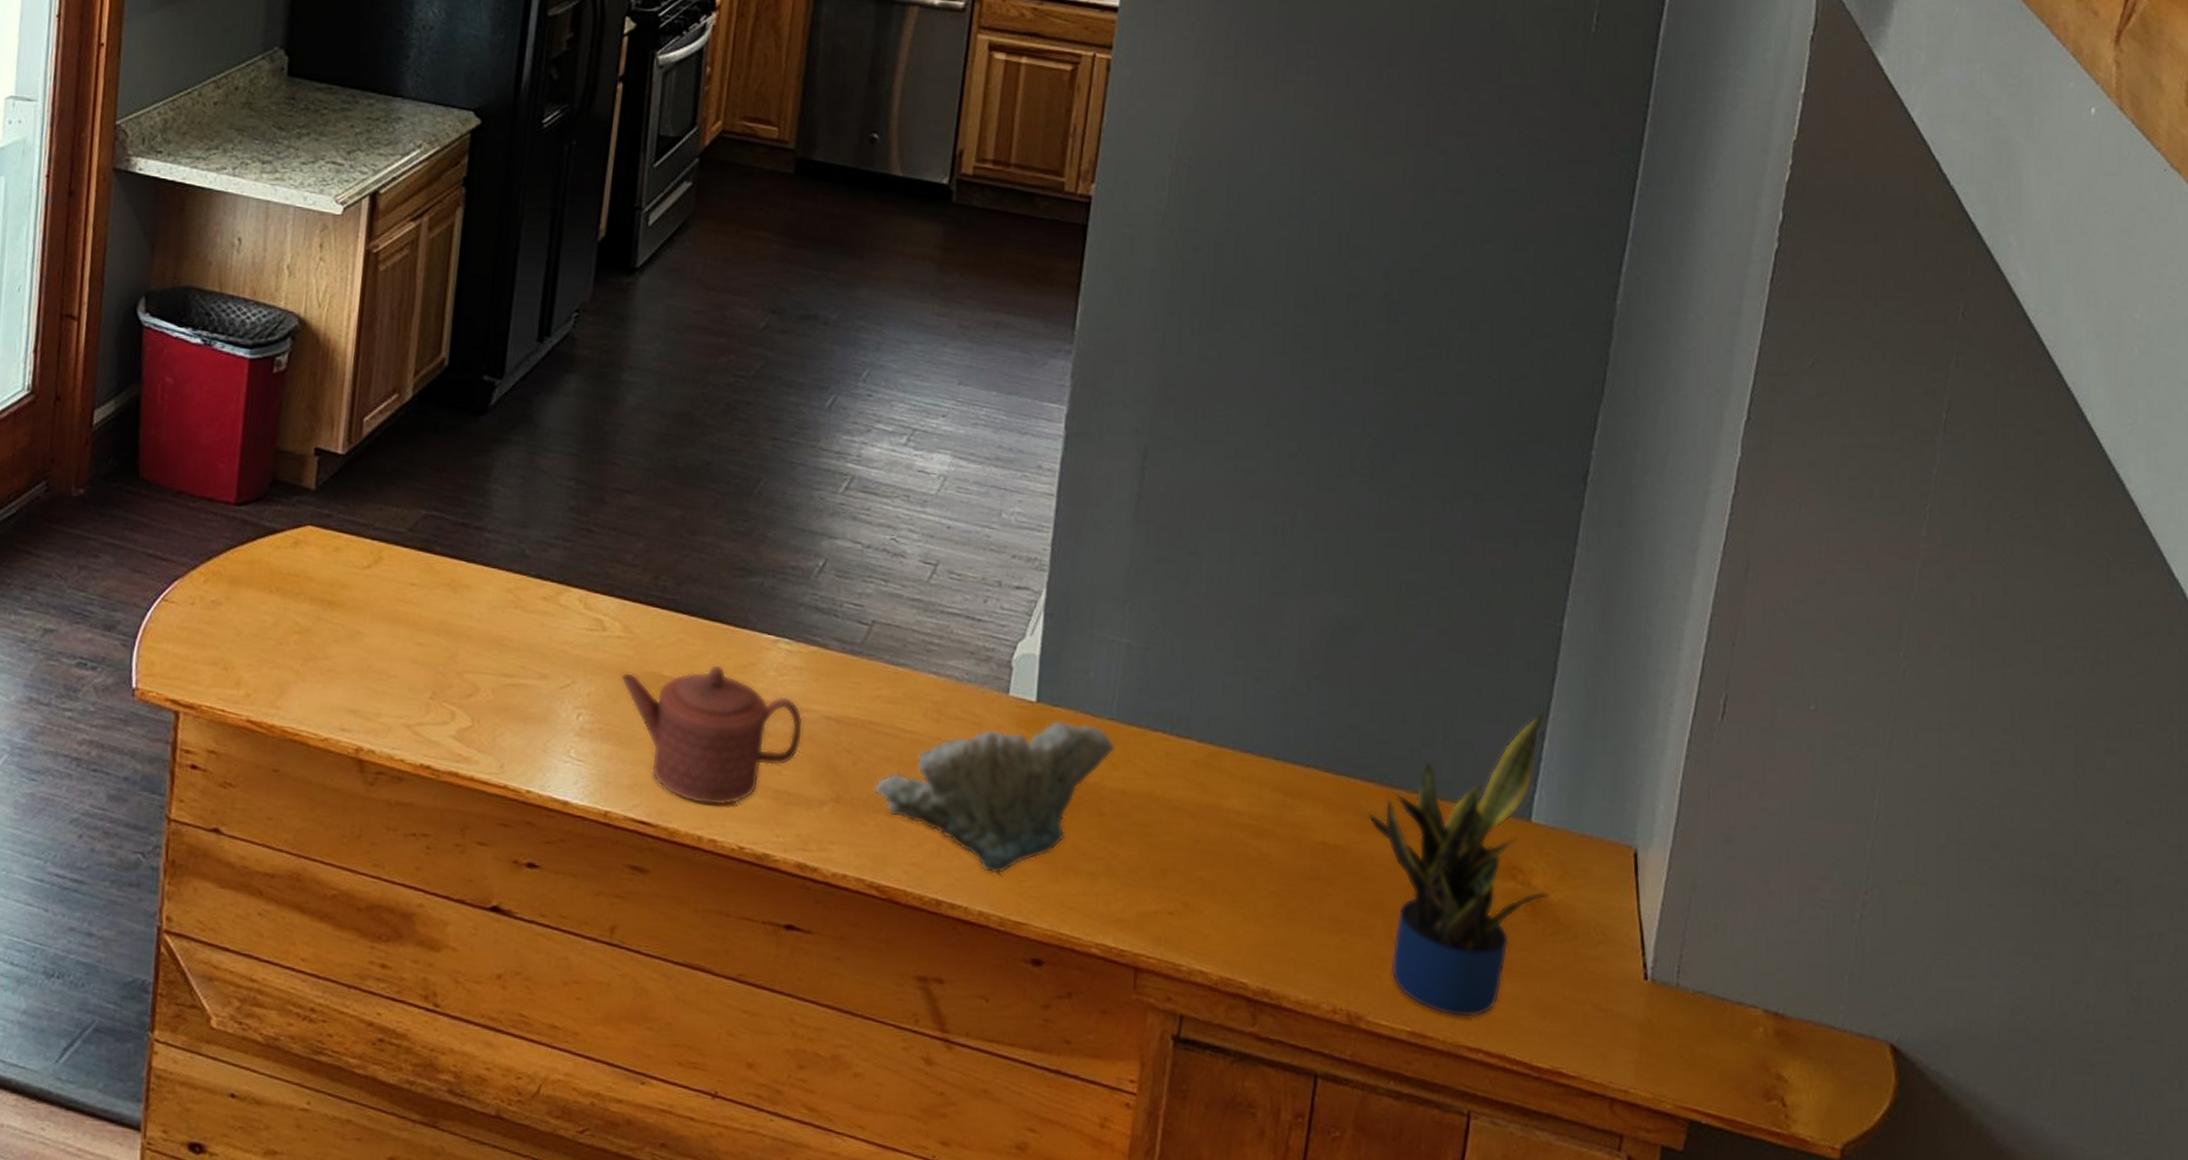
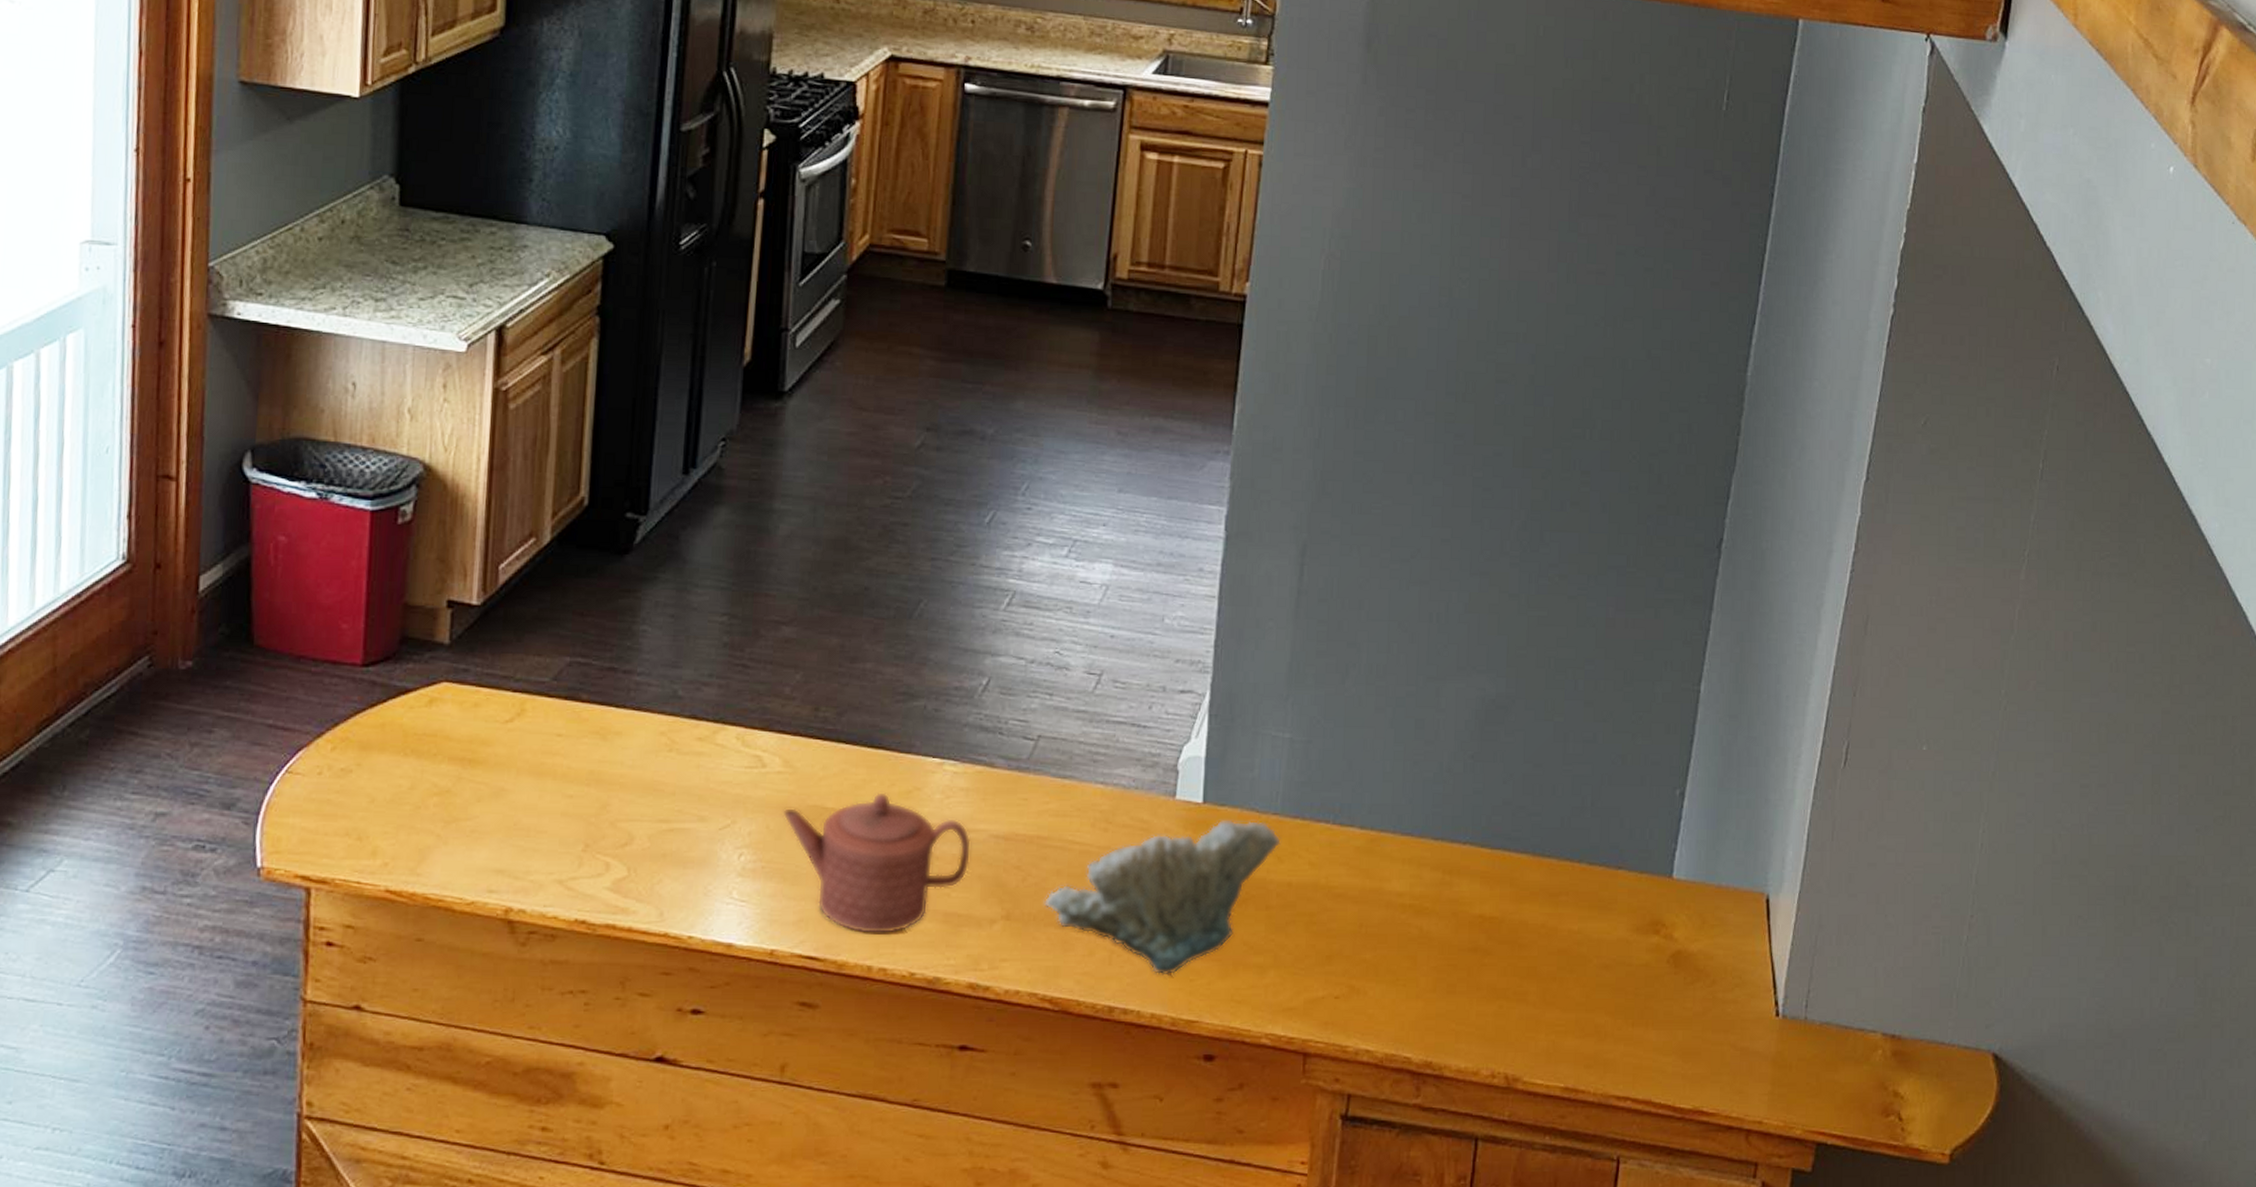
potted plant: present [1368,712,1550,1019] -> none [1522,773,1691,1070]

